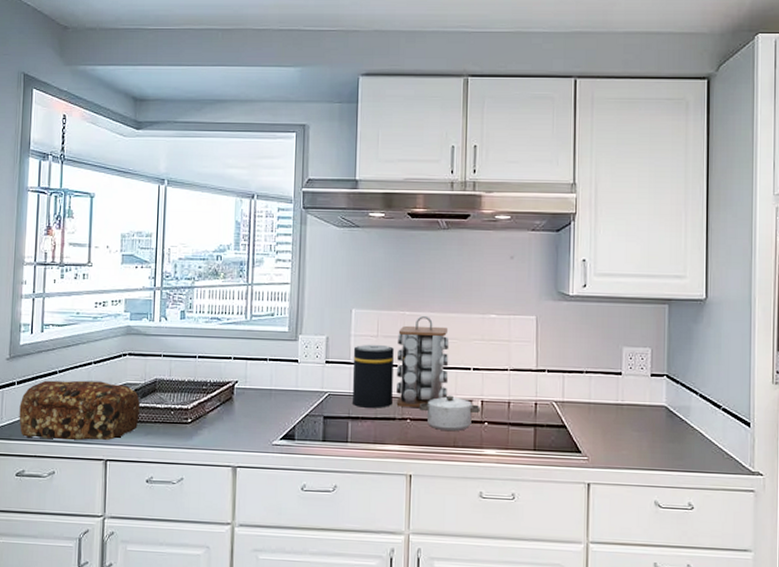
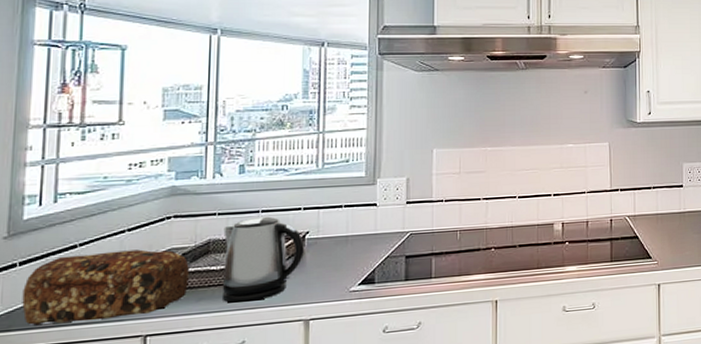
kettle: none [165,362,233,442] -> present [221,216,304,303]
cylinder: present [352,344,394,408] -> none [435,180,477,243]
spice rack: present [396,315,450,409] -> none [480,149,531,238]
cooking pot: present [419,395,480,432] -> none [503,221,561,255]

